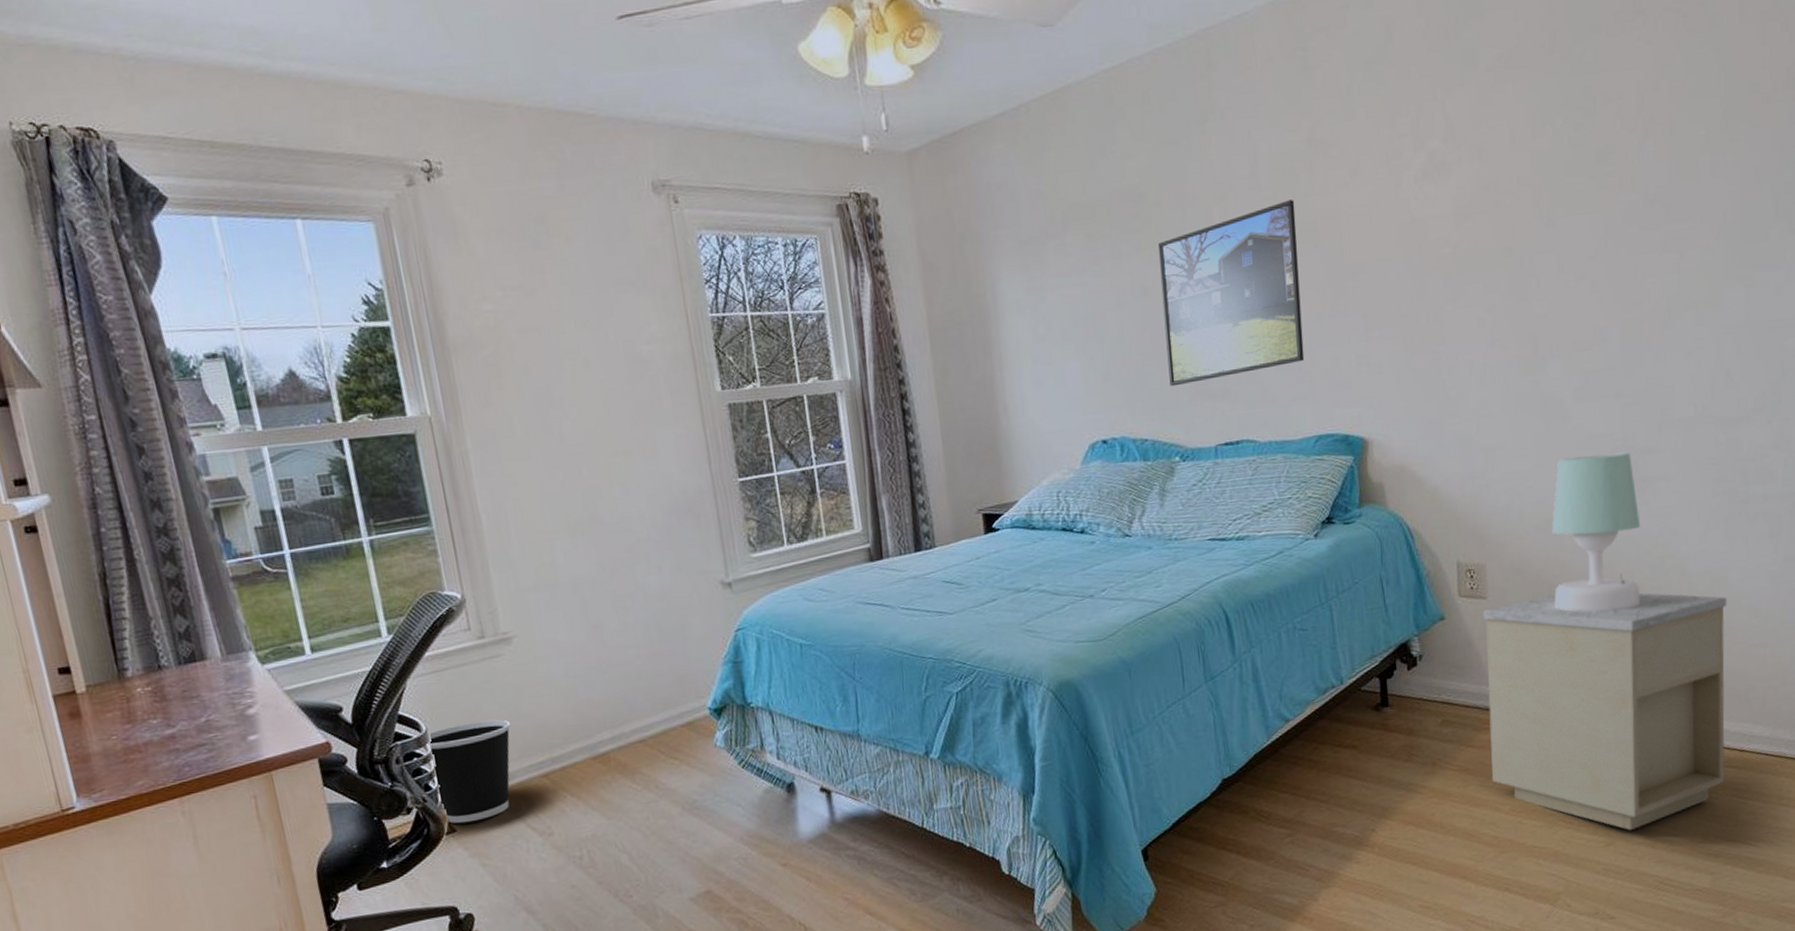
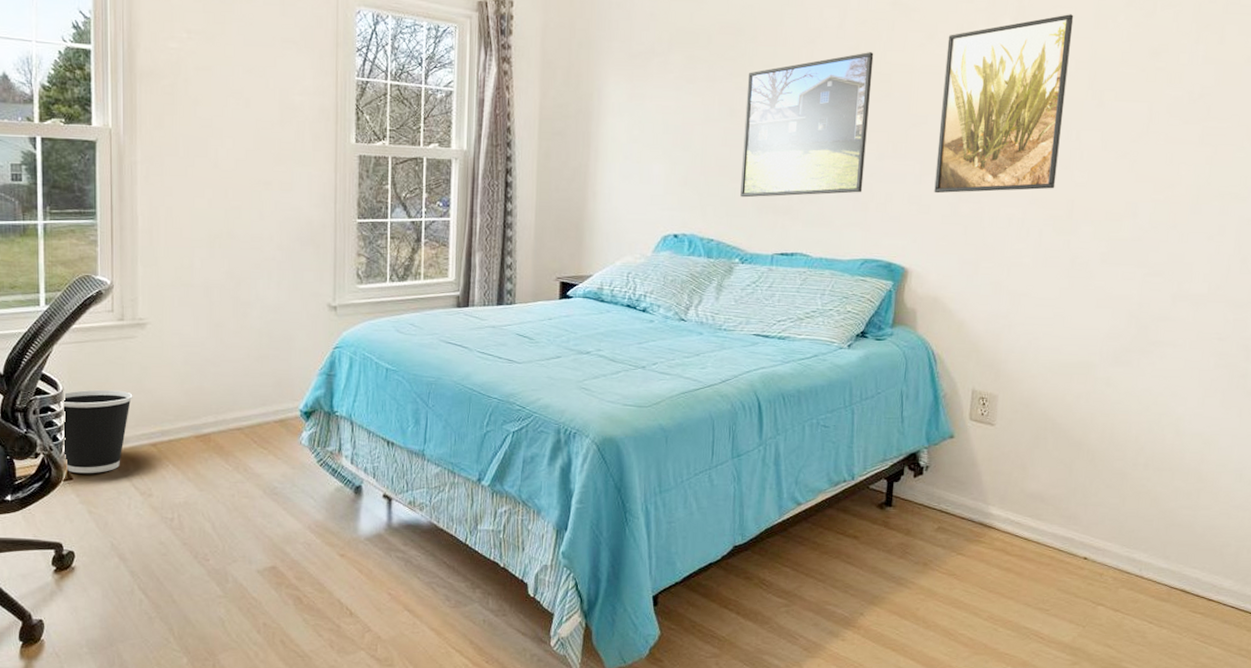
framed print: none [1373,125,1515,350] -> present [934,14,1074,194]
nightstand: present [1482,593,1727,831] -> none [975,431,1215,655]
table lamp: present [1551,452,1641,612] -> none [1056,312,1145,455]

